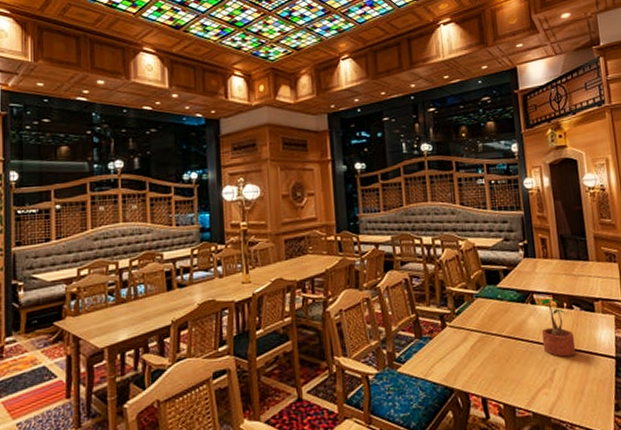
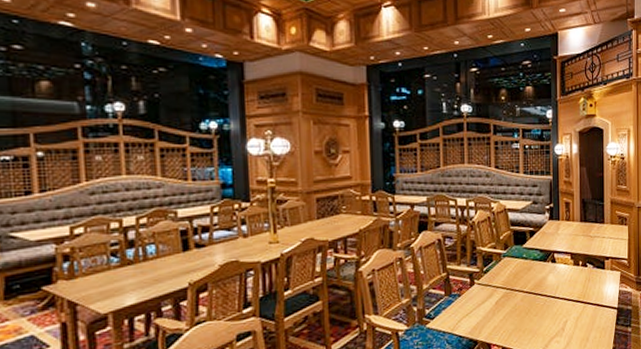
potted plant: present [534,297,576,357] -> none [554,256,586,309]

